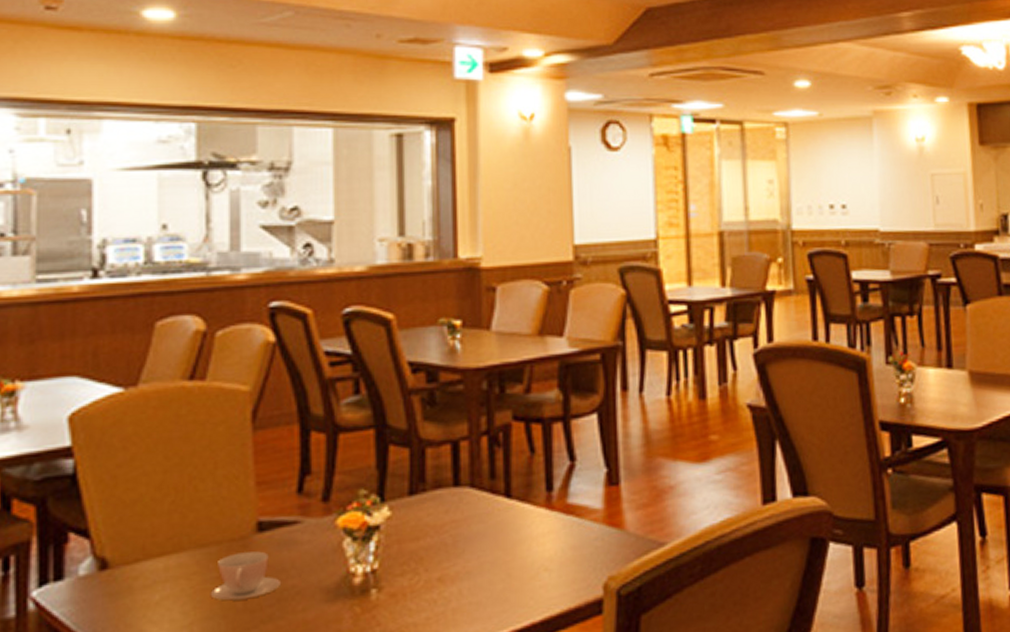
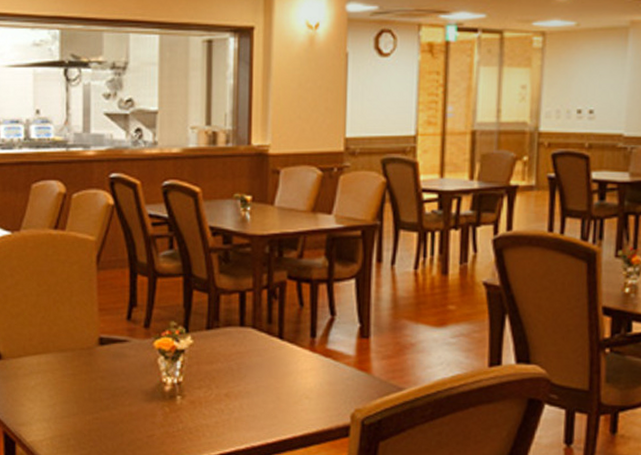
teacup: present [210,551,280,601] -> none [67,358,114,392]

